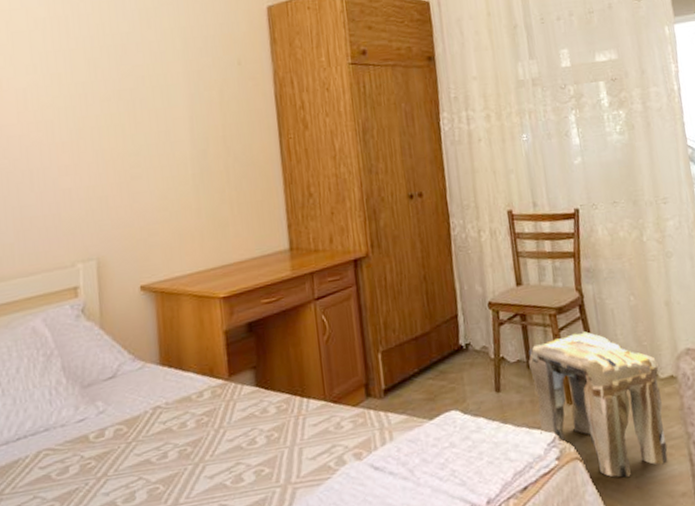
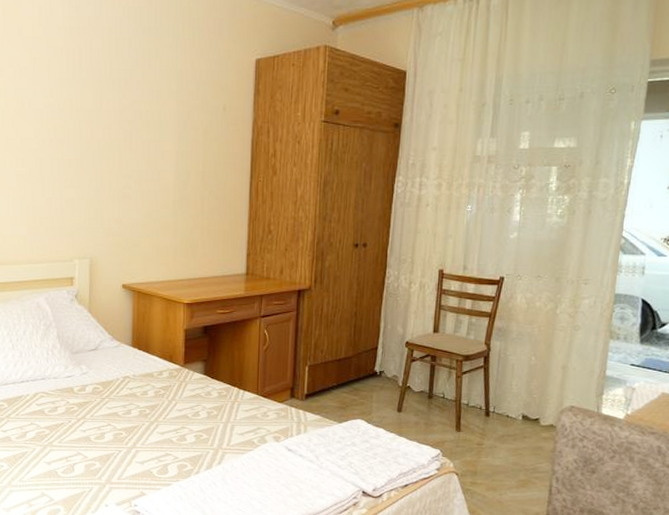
stool: present [528,331,668,478] -> none [428,378,543,493]

